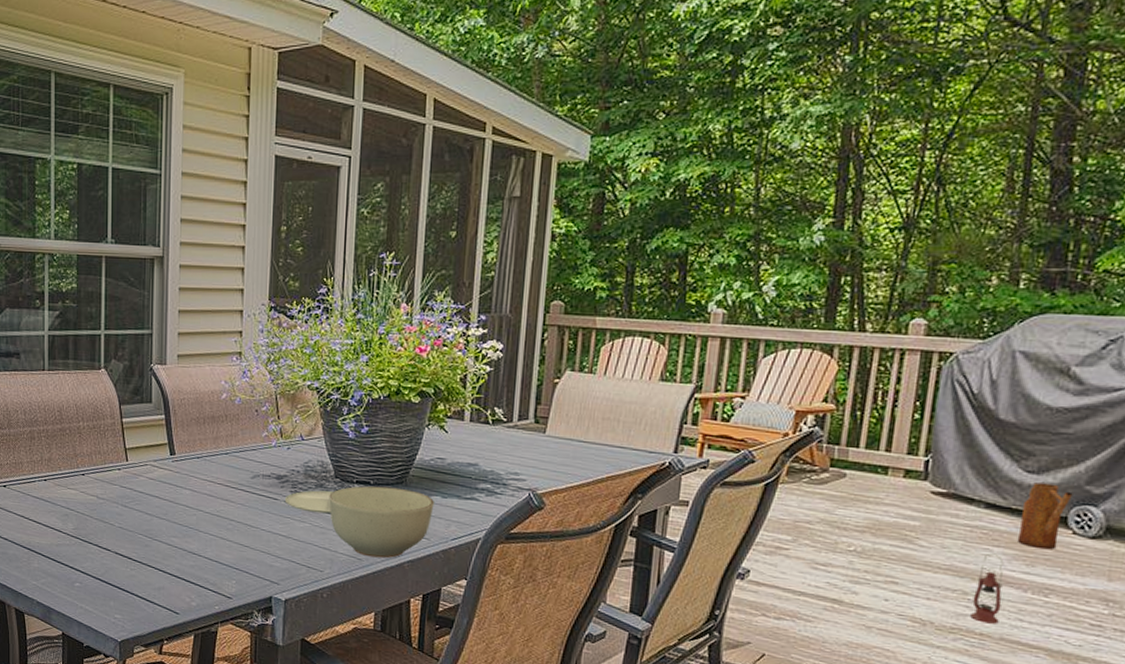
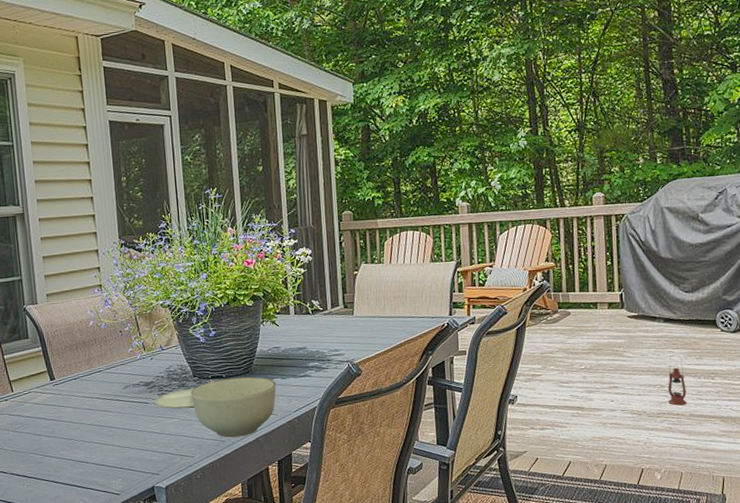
watering can: present [1017,482,1073,549] -> none [687,298,716,345]

